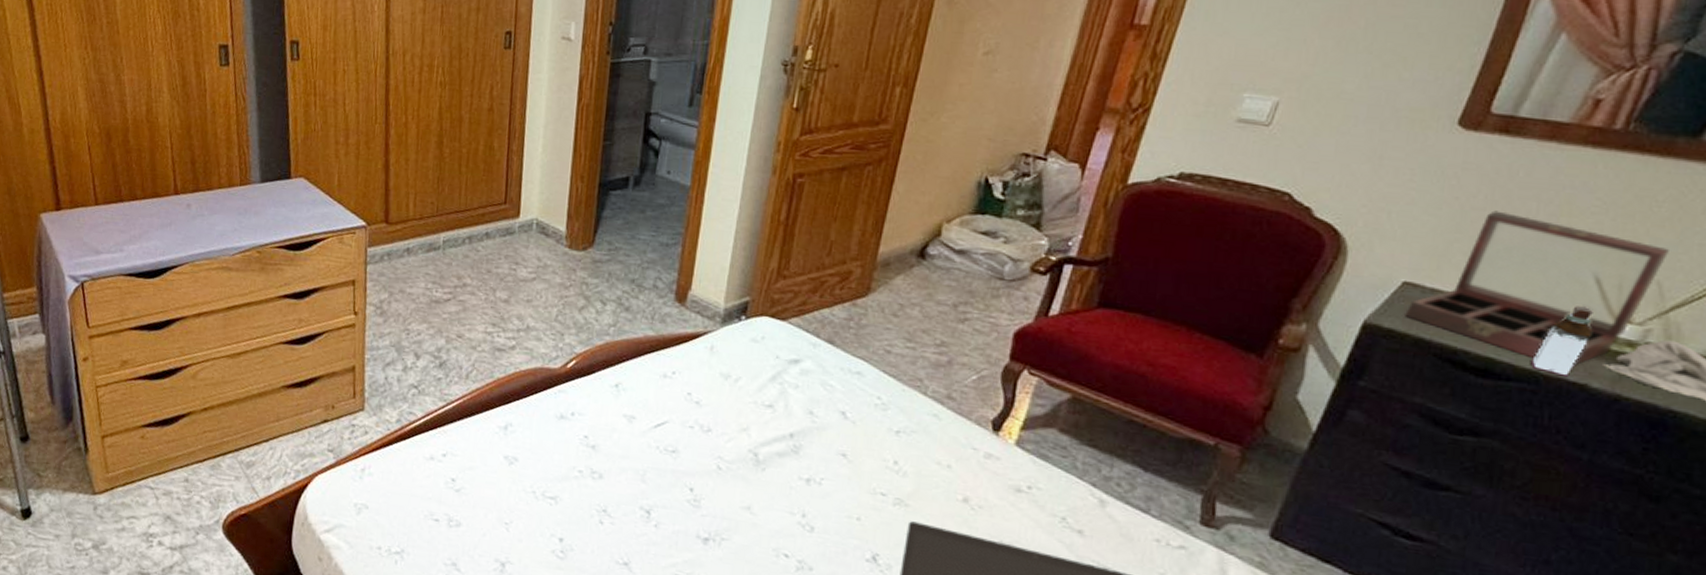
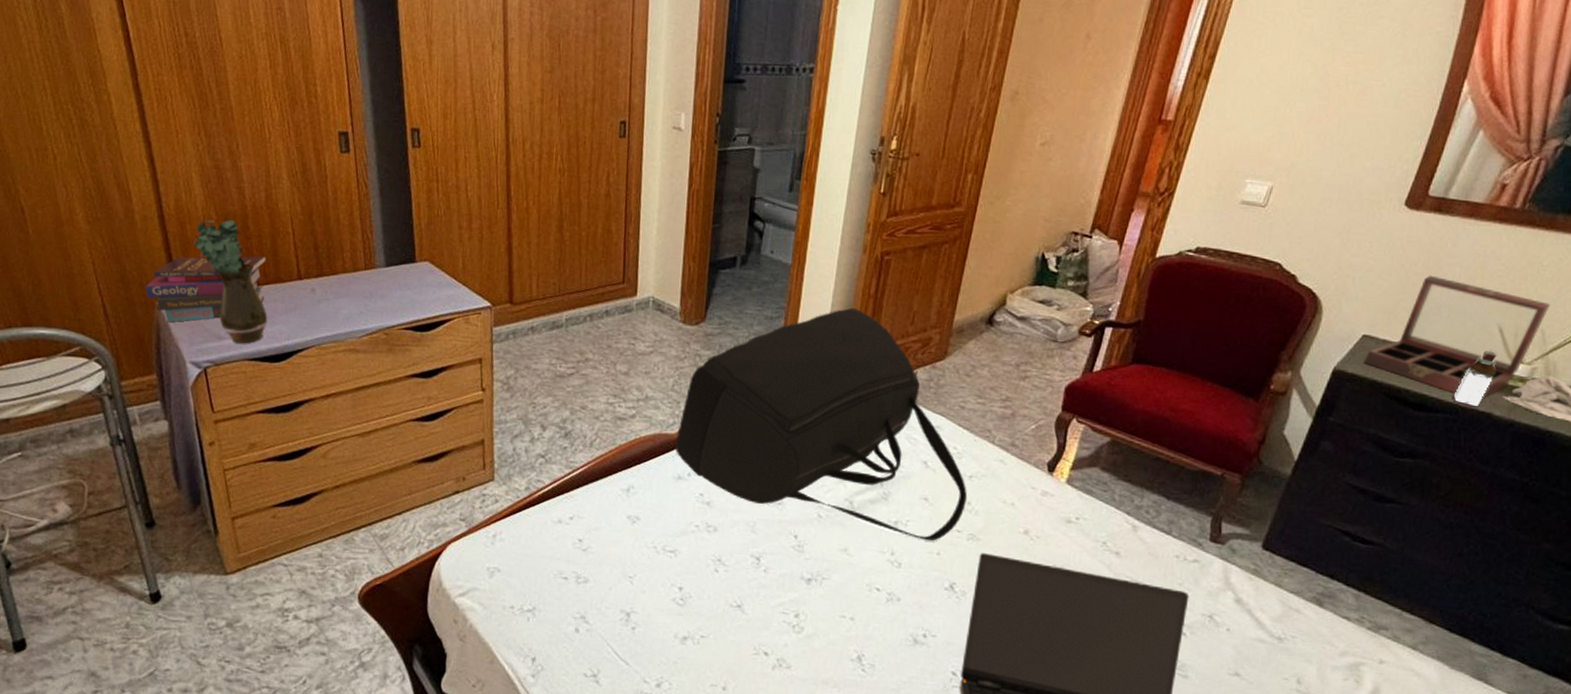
books: none [29,169,145,236] -> present [145,256,266,323]
vase: none [76,130,144,259] -> present [194,216,268,344]
duffel bag: none [558,235,894,504] -> present [675,307,968,541]

